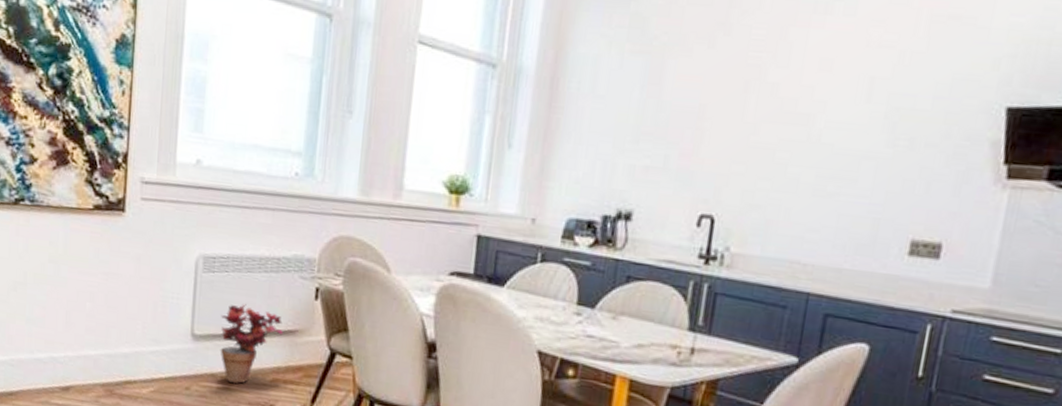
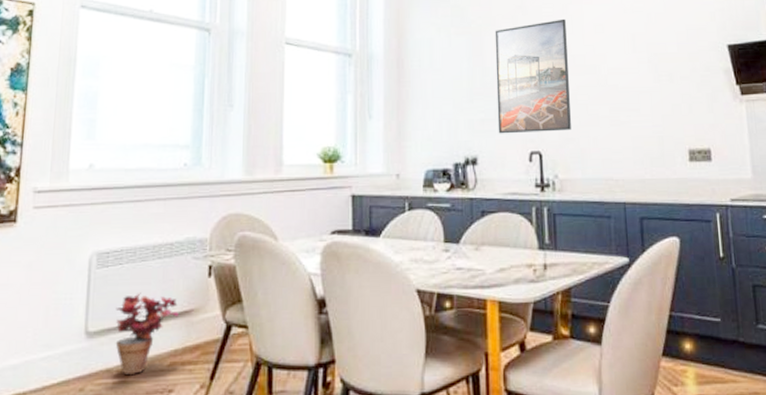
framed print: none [663,45,782,194] -> present [494,18,571,134]

